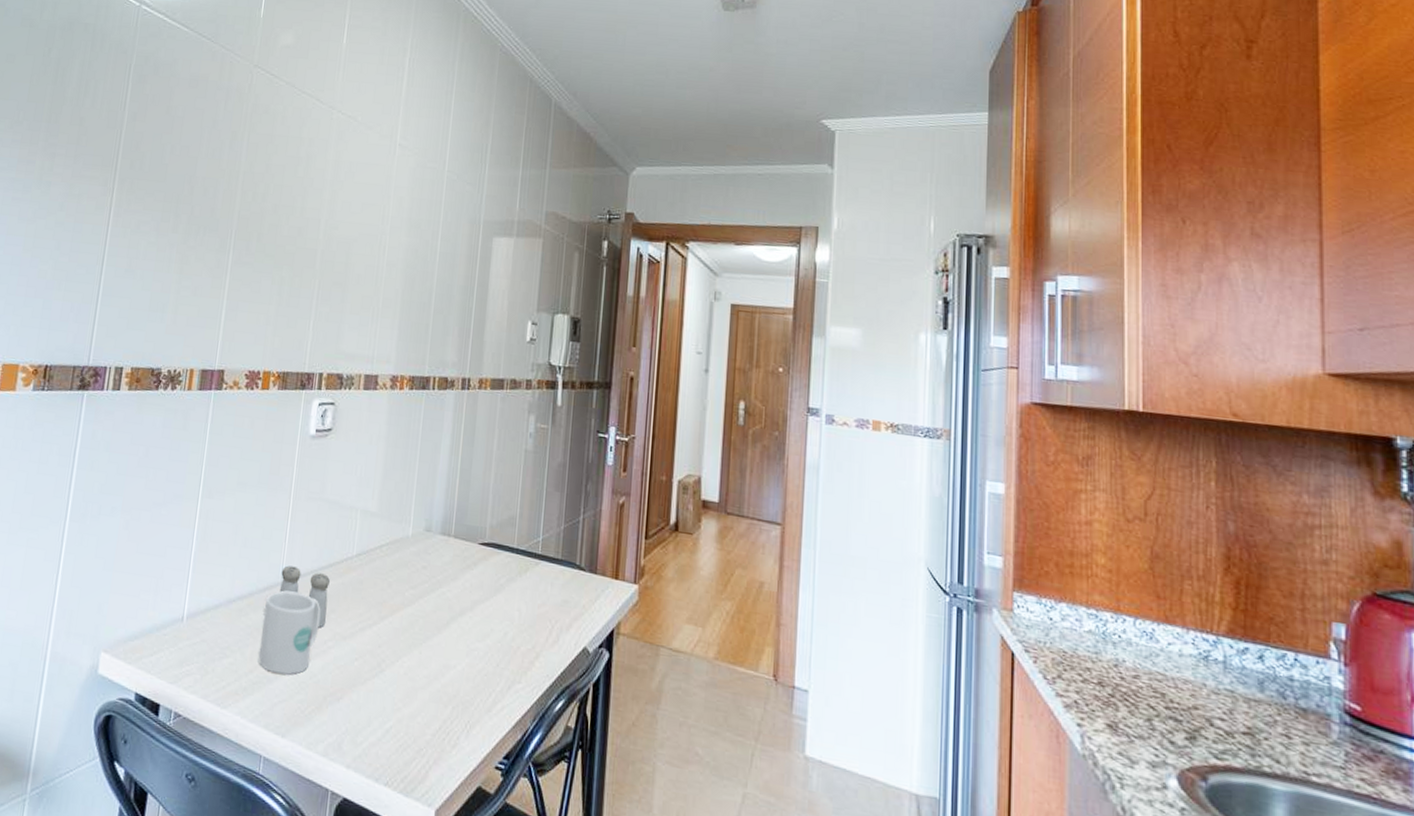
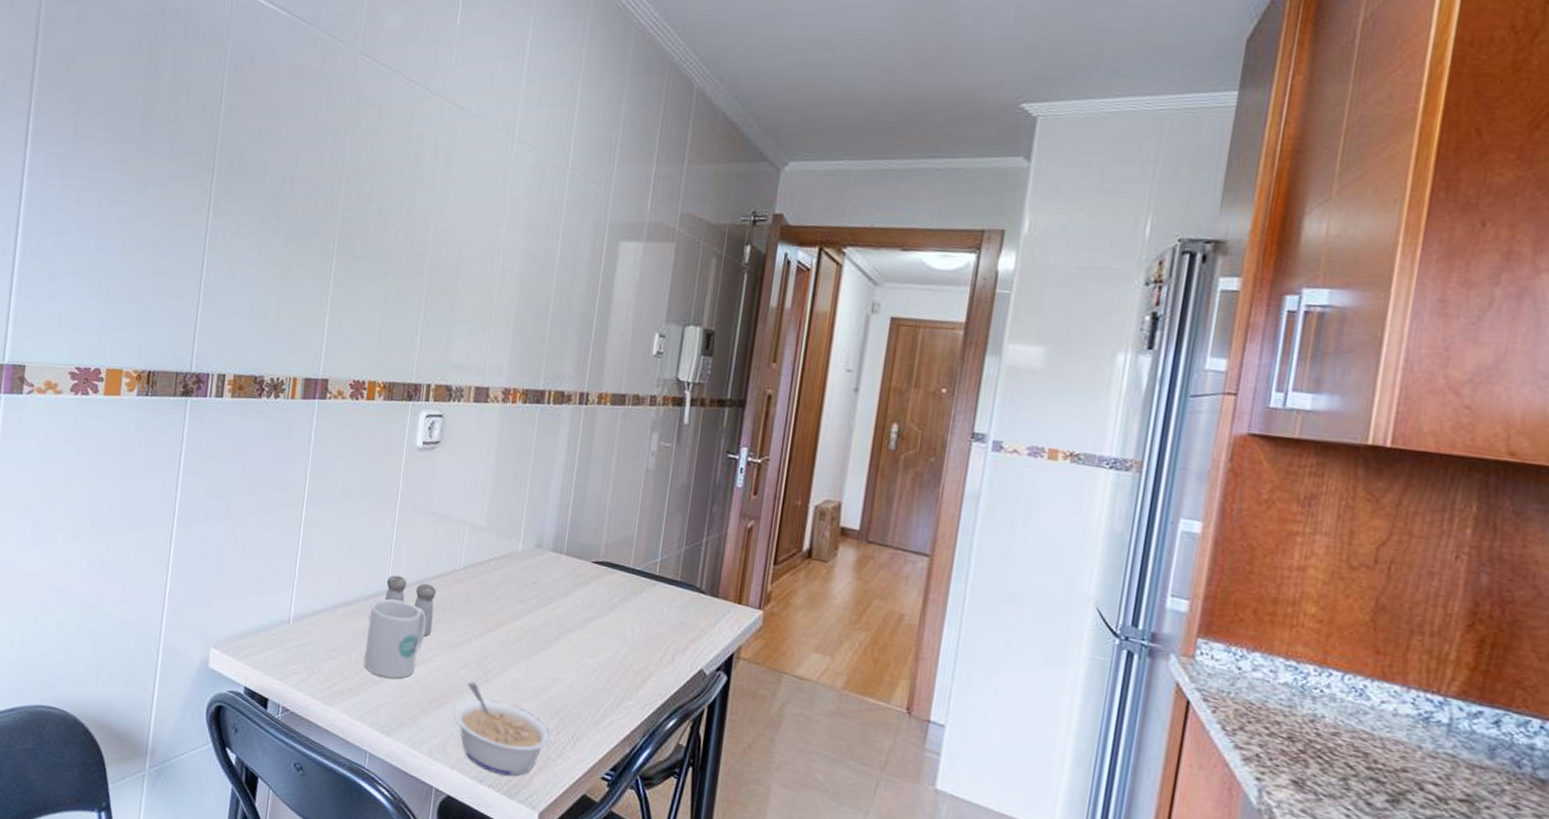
legume: none [347,673,447,772] -> present [452,681,553,776]

